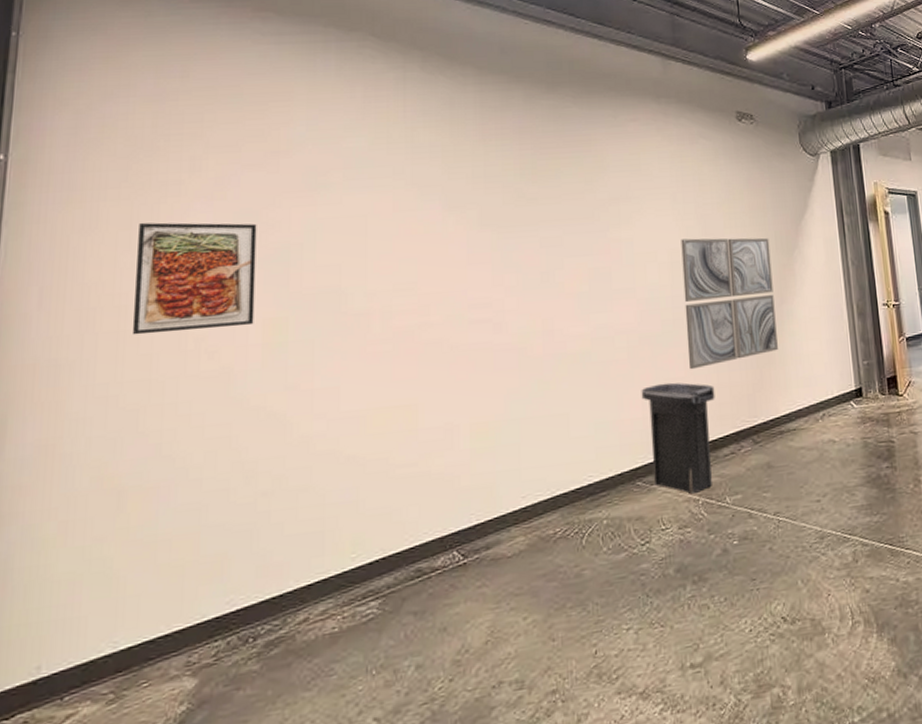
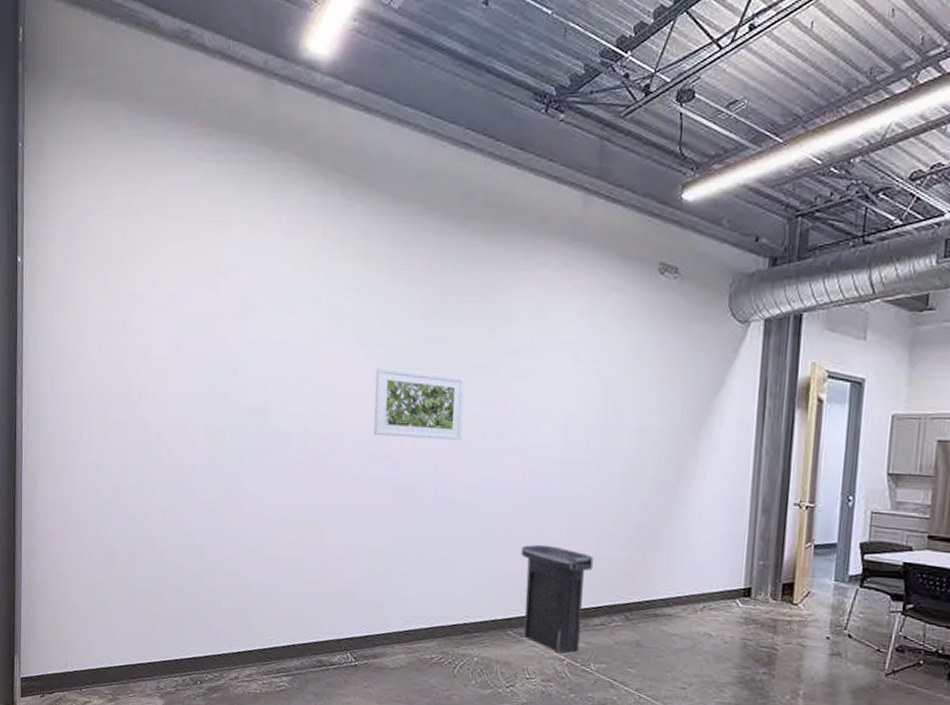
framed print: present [132,222,257,335] -> none [113,328,201,431]
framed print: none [470,229,568,301] -> present [373,367,465,441]
wall art: present [681,237,778,370] -> none [571,401,675,537]

